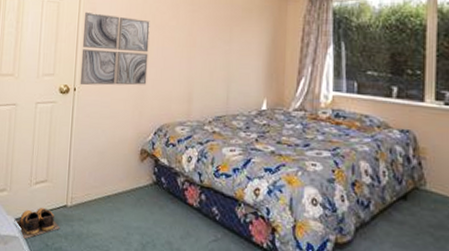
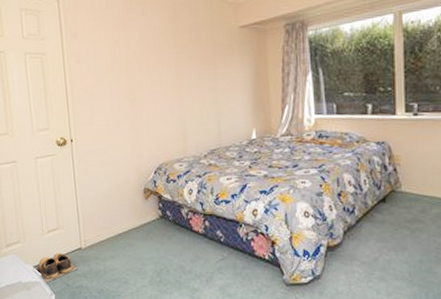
wall art: present [80,11,150,86] -> none [69,64,141,136]

